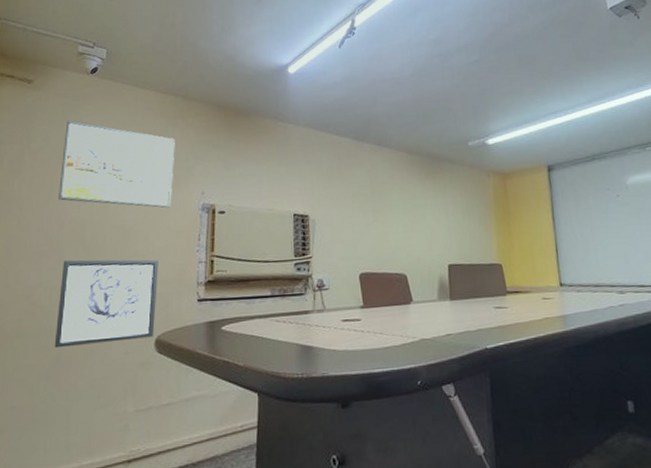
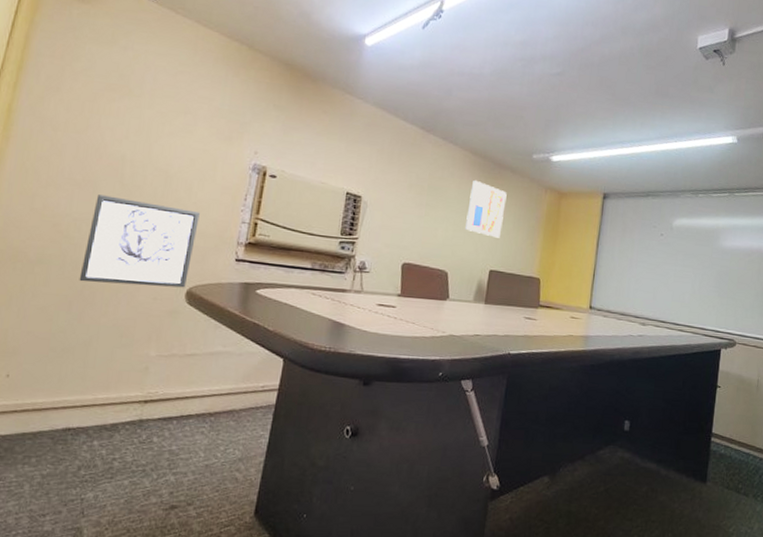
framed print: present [59,120,175,208] -> none [99,44,234,161]
wall art: none [413,177,452,231] -> present [465,180,507,238]

